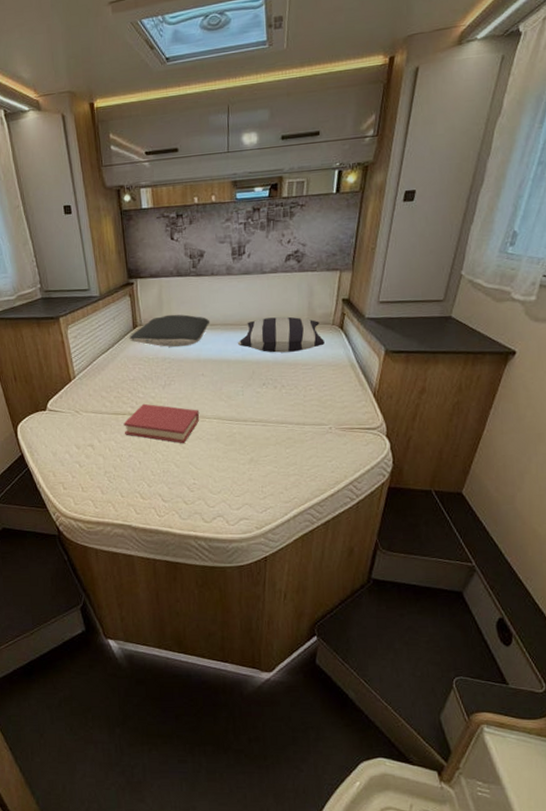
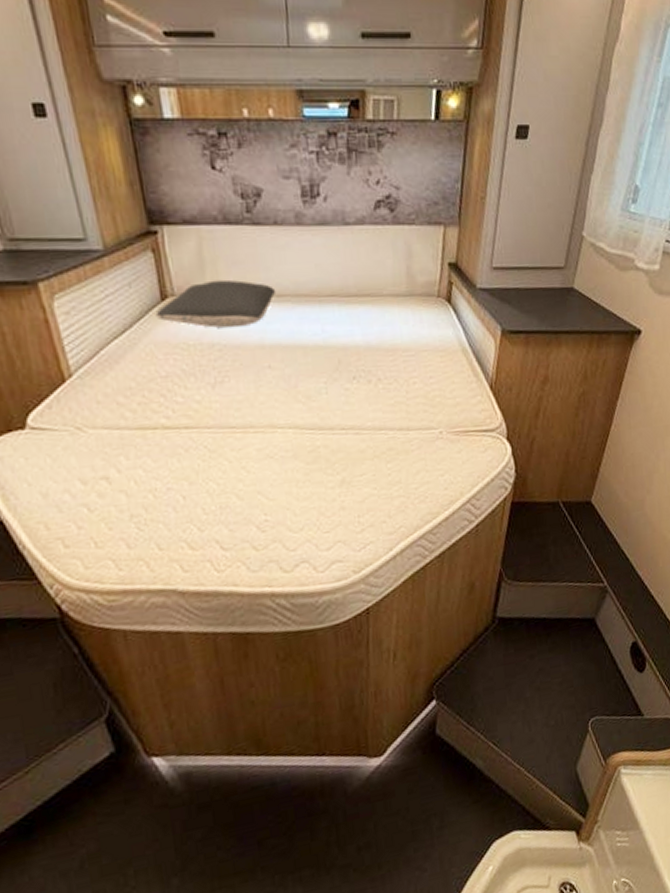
hardback book: present [123,403,200,443] -> none [155,411,269,466]
pillow: present [237,316,324,353] -> none [315,285,429,335]

